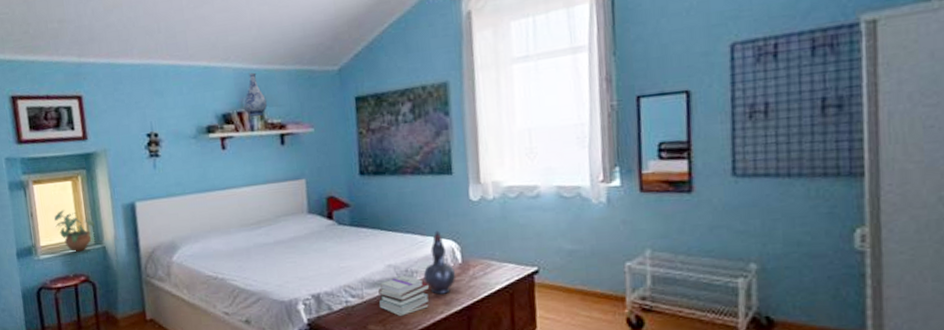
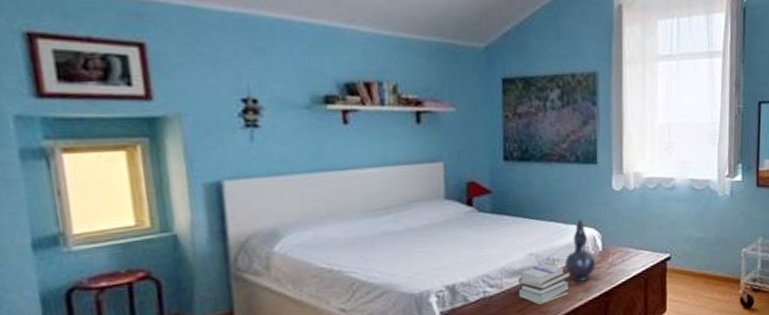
potted plant: present [54,210,95,252] -> none [96,188,161,241]
vase: present [242,72,268,117] -> none [371,39,403,90]

